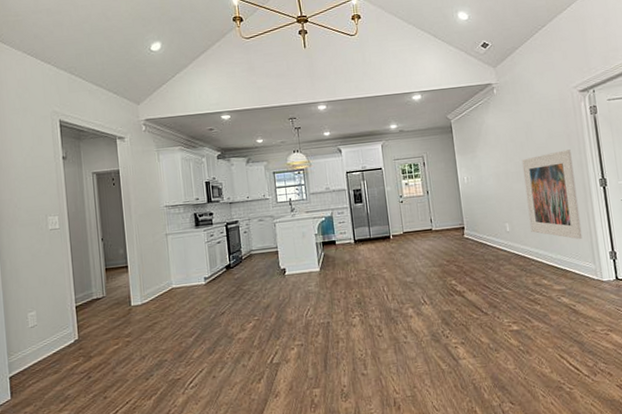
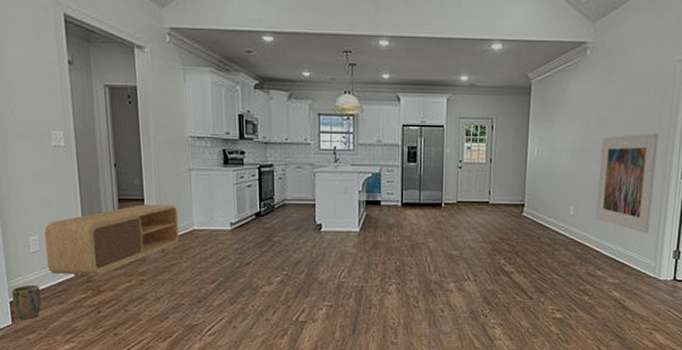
plant pot: none [11,357,38,394] -> present [11,284,42,320]
tv stand: none [41,268,160,349] -> present [44,204,180,281]

